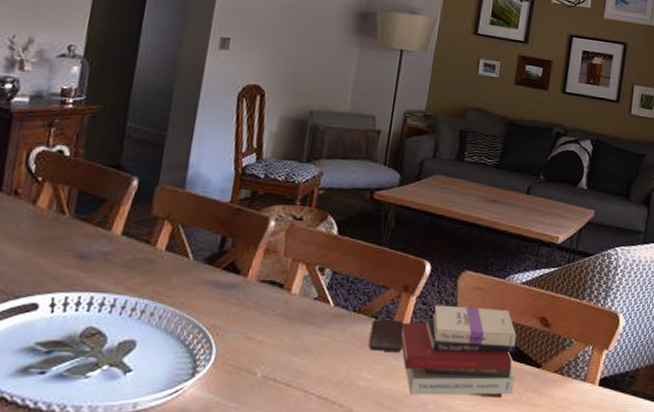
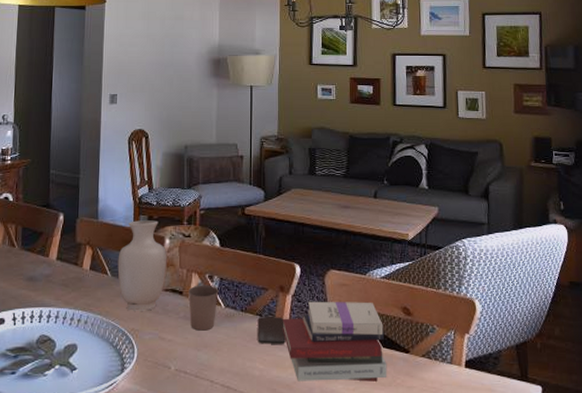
vase: none [201,195,271,305] -> present [117,220,167,311]
cup: none [288,277,330,332] -> present [188,285,219,331]

